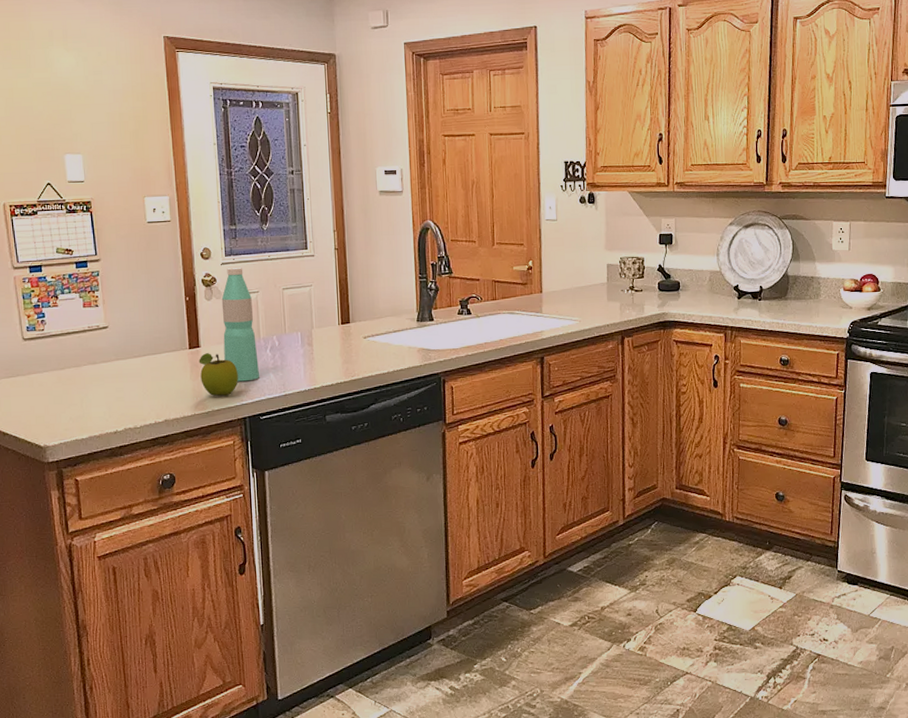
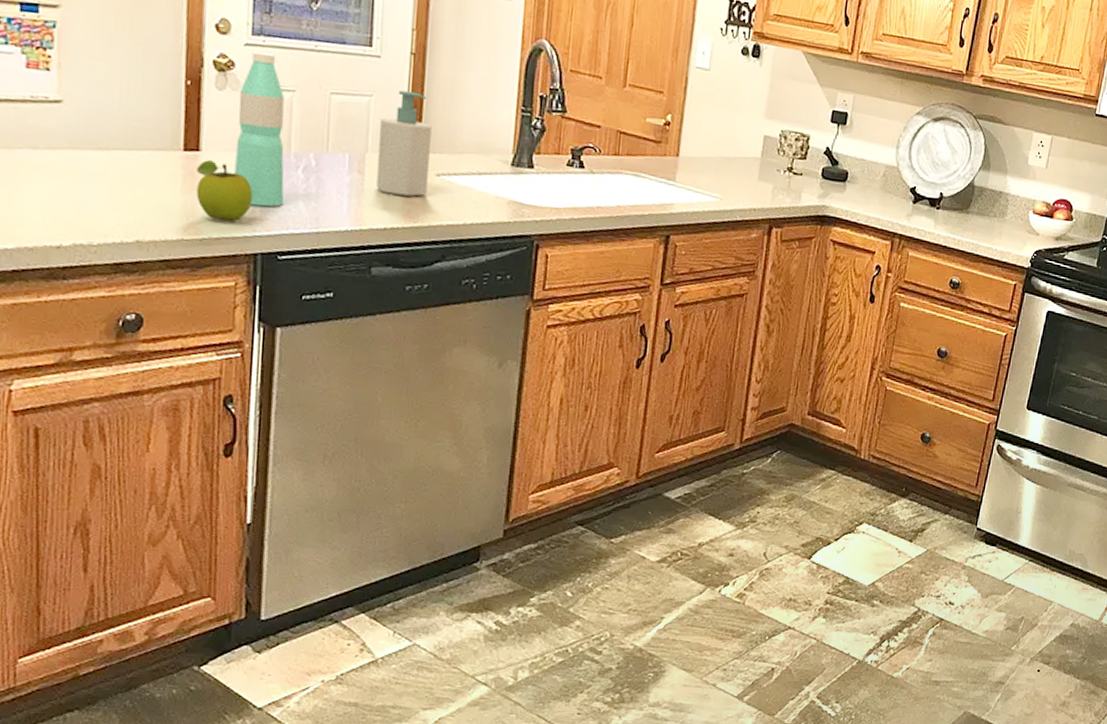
soap bottle: none [320,277,358,358] -> present [376,90,432,197]

